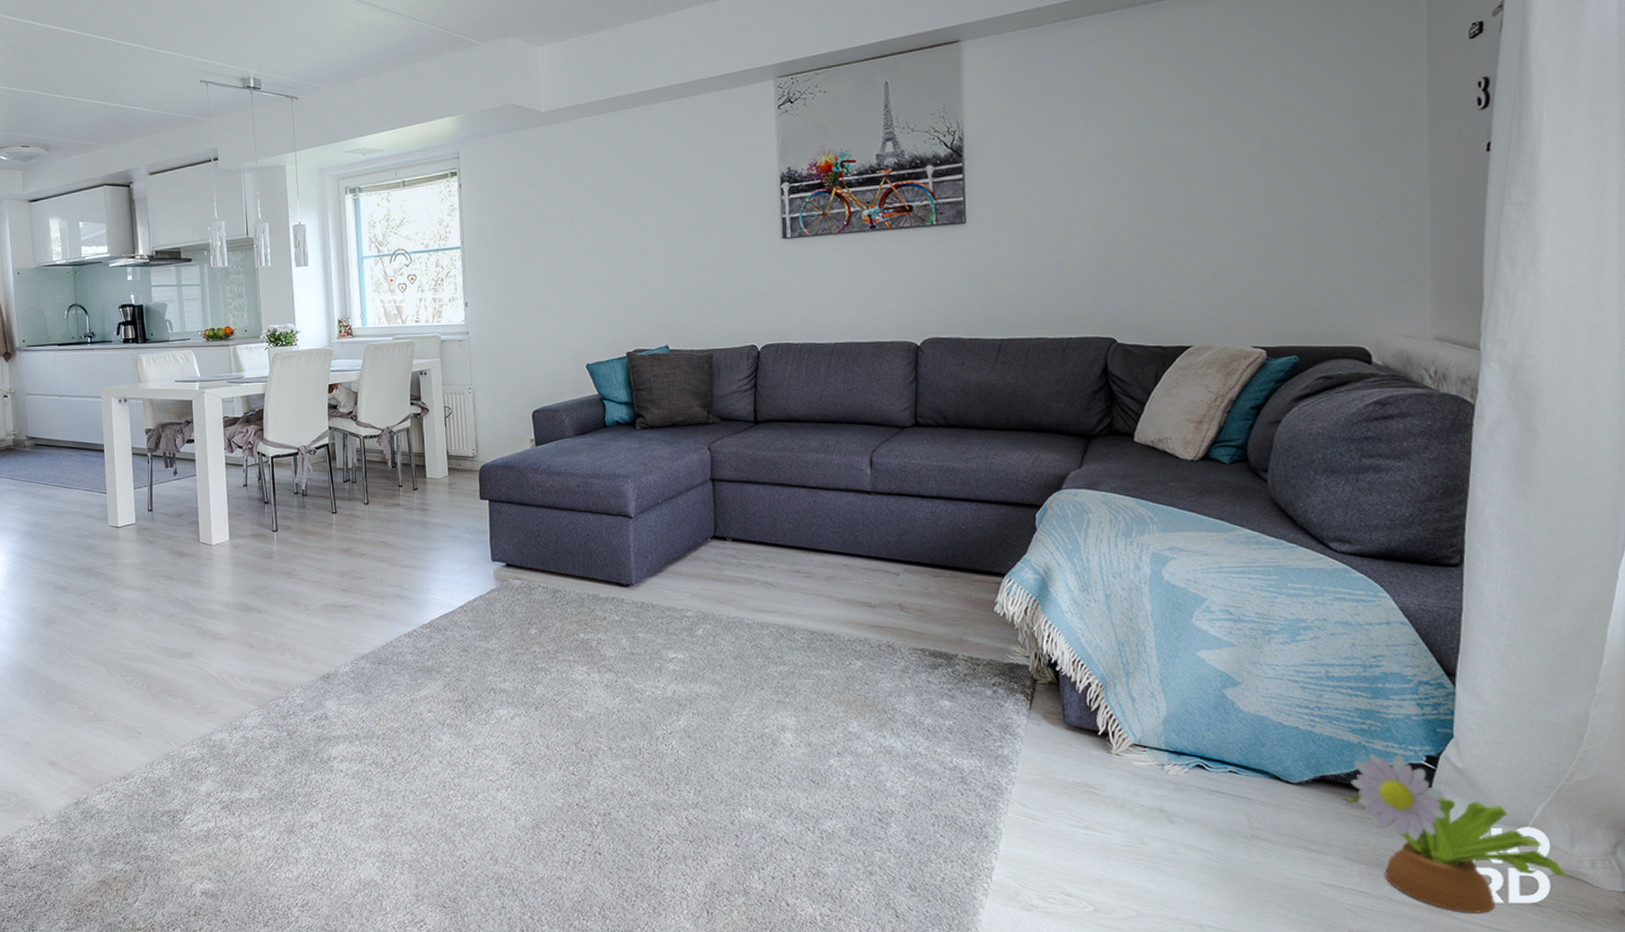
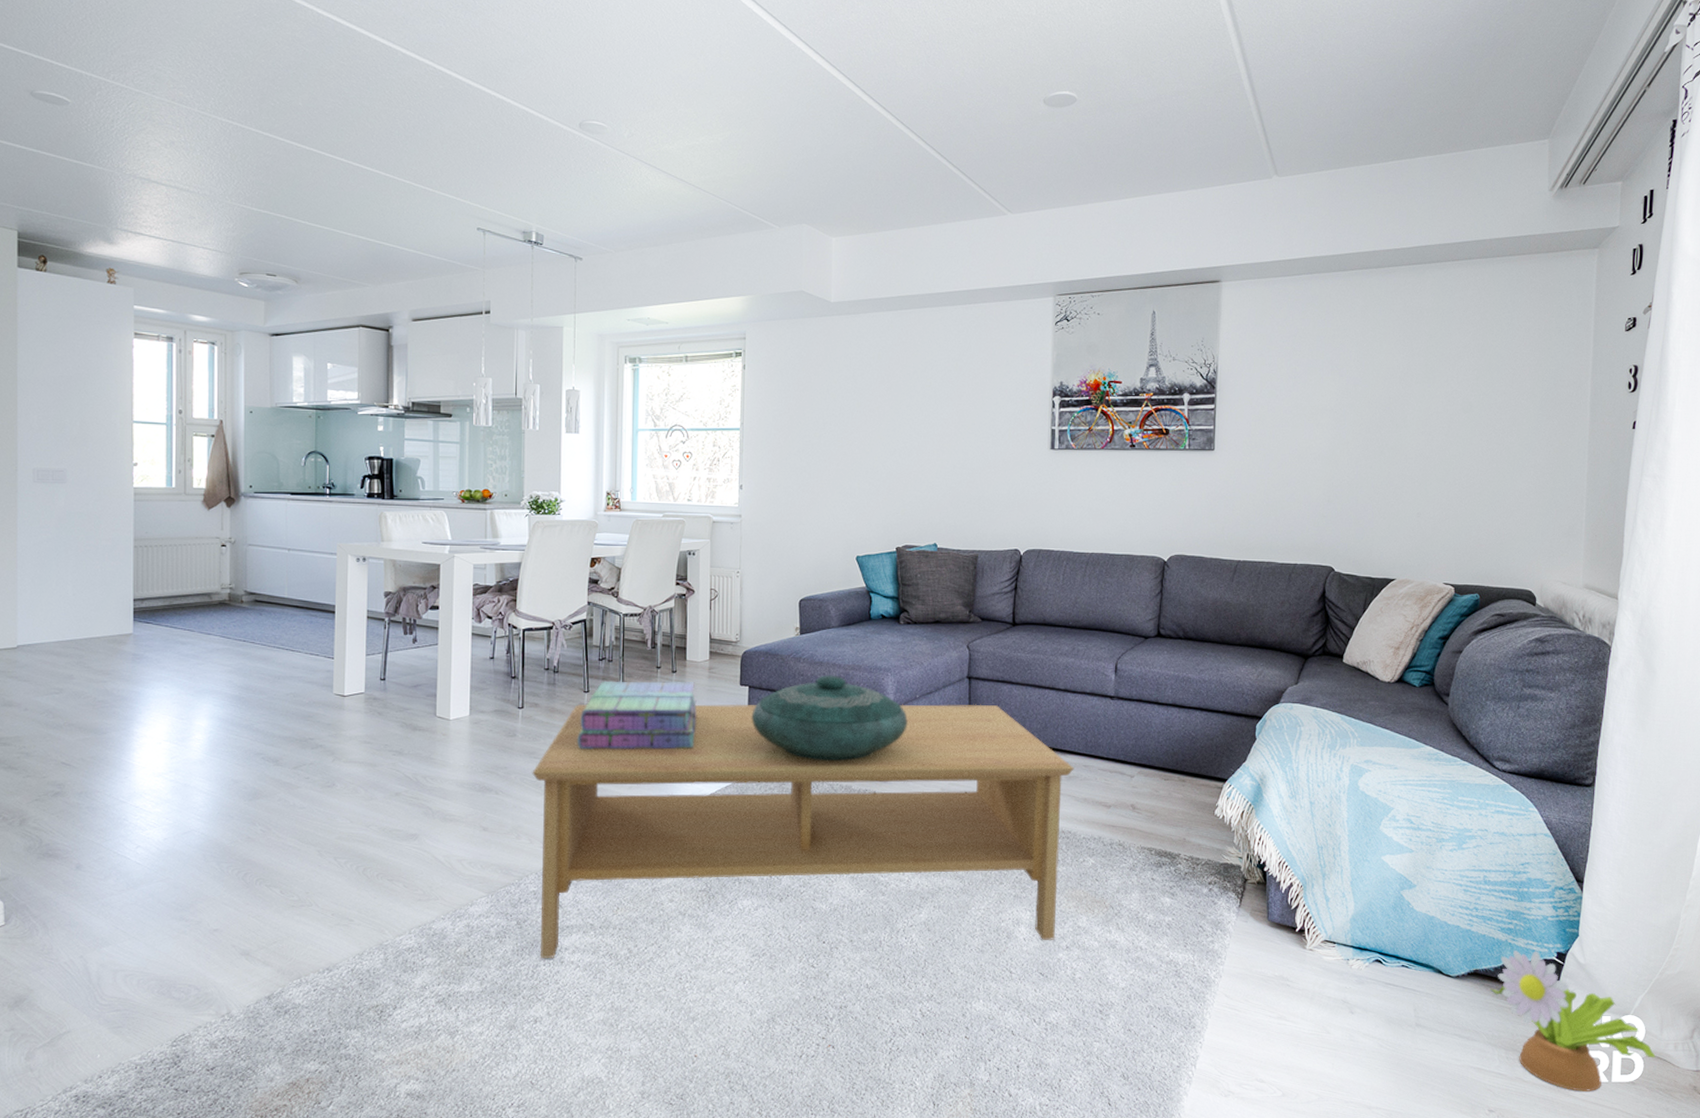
coffee table: none [290,506,833,767] -> present [532,703,1074,958]
stack of books: none [329,498,441,568] -> present [577,681,697,750]
decorative bowl: none [494,484,652,570] -> present [751,675,908,761]

